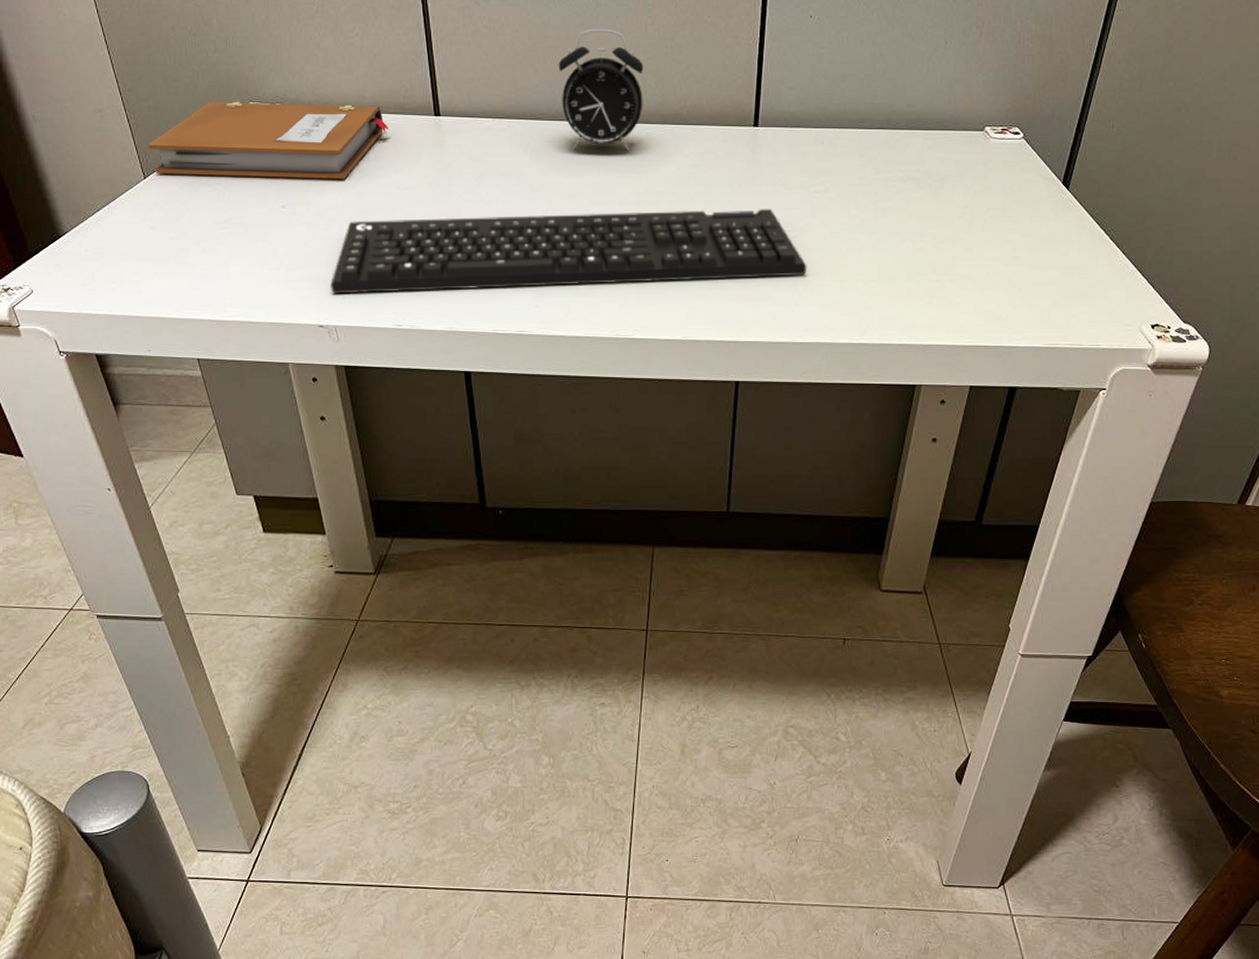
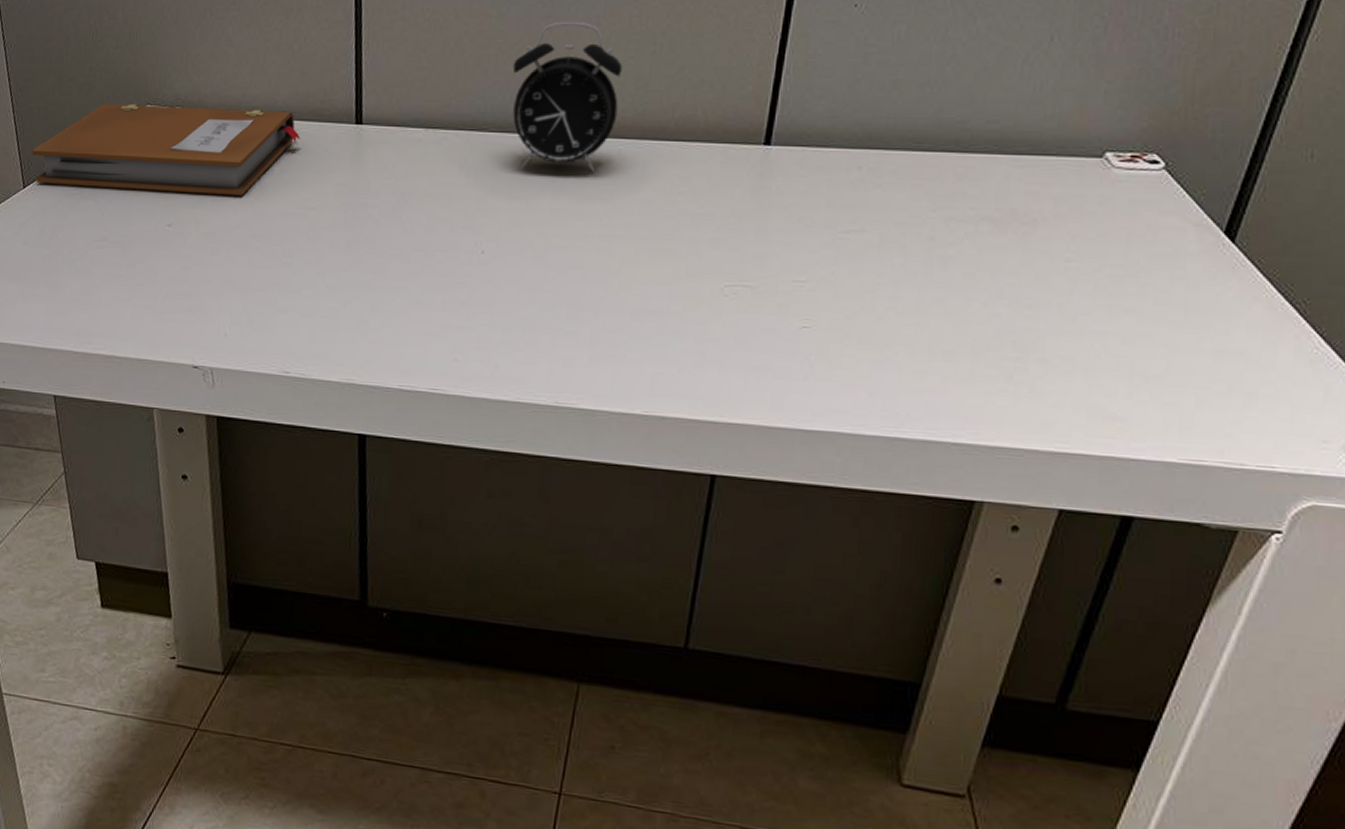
keyboard: present [329,208,807,294] -> none [210,244,825,342]

